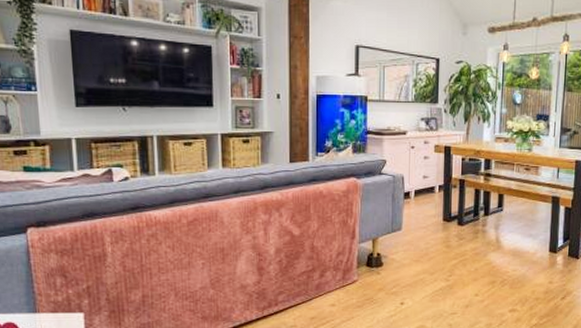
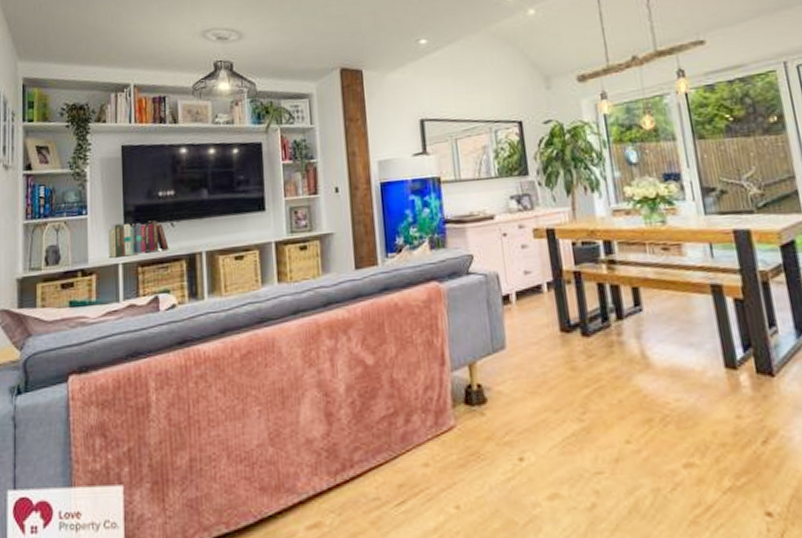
books: none [60,103,121,133] -> present [108,220,169,258]

